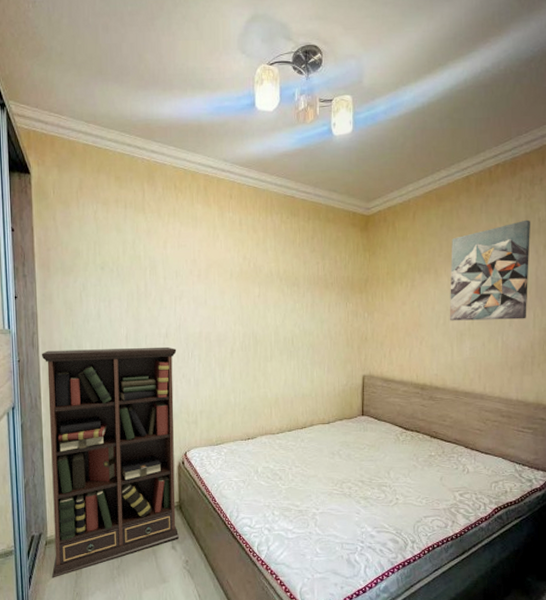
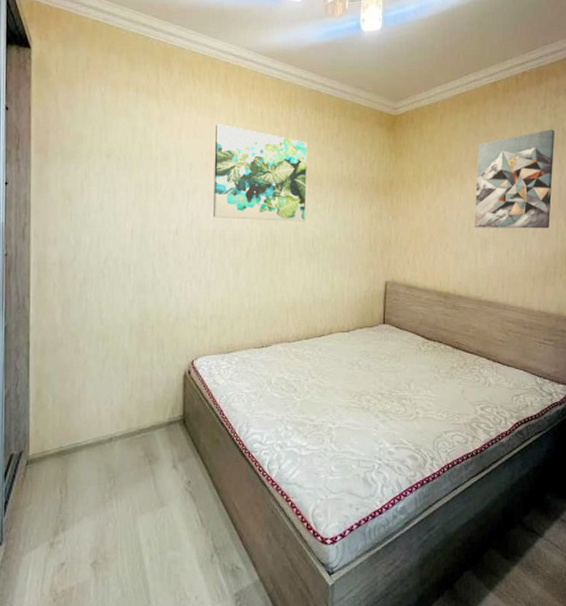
bookcase: present [41,346,180,578] -> none [31,244,188,503]
wall art: none [197,233,285,322] -> present [213,124,307,222]

